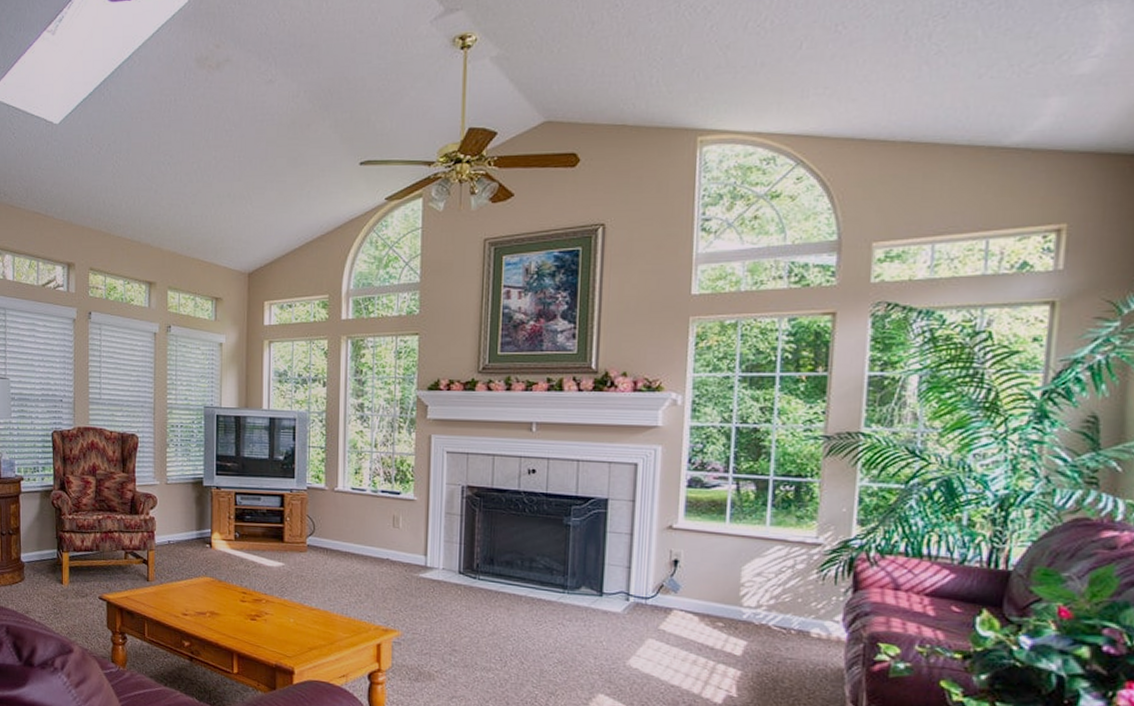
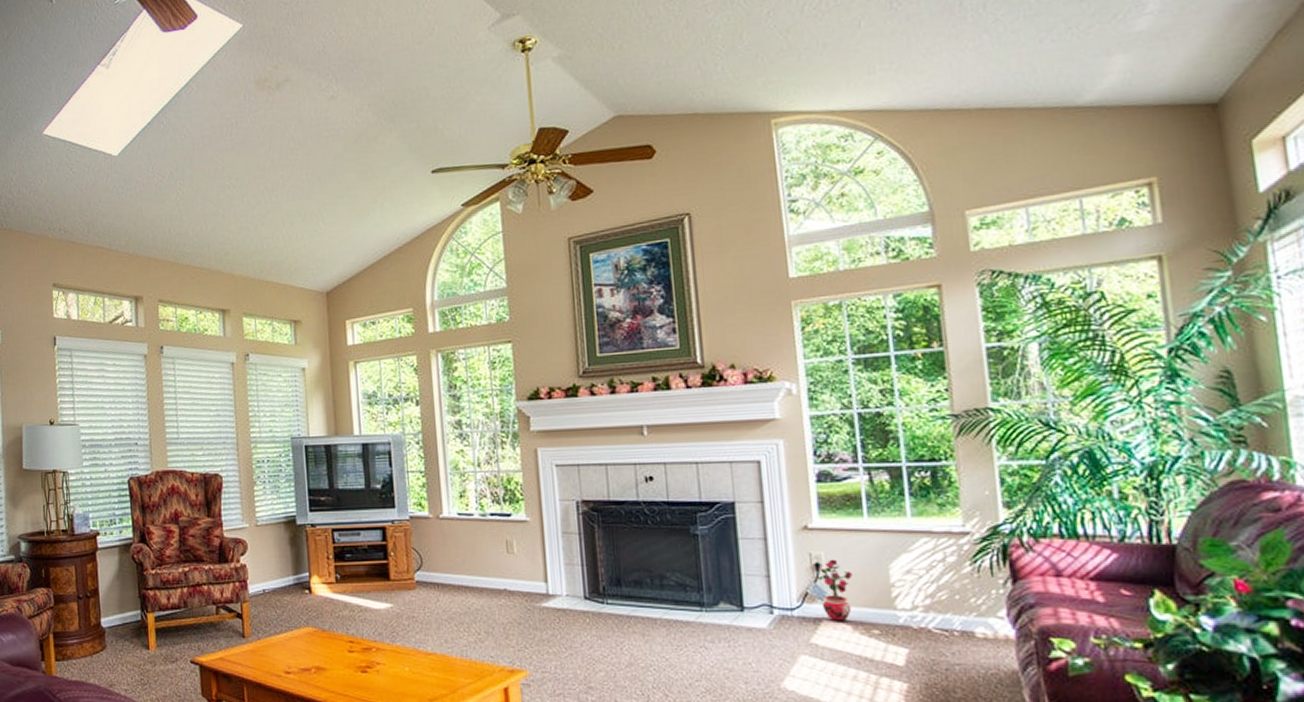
potted plant: none [670,557,707,614] -> present [813,559,852,622]

